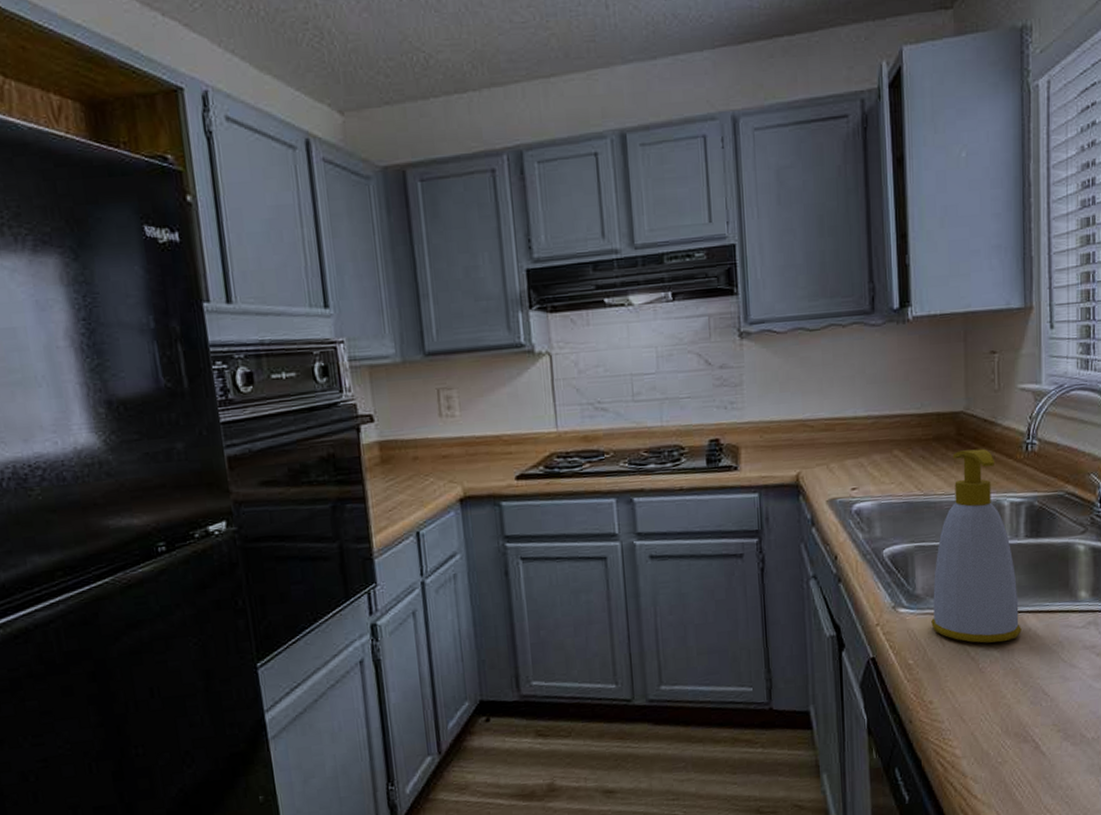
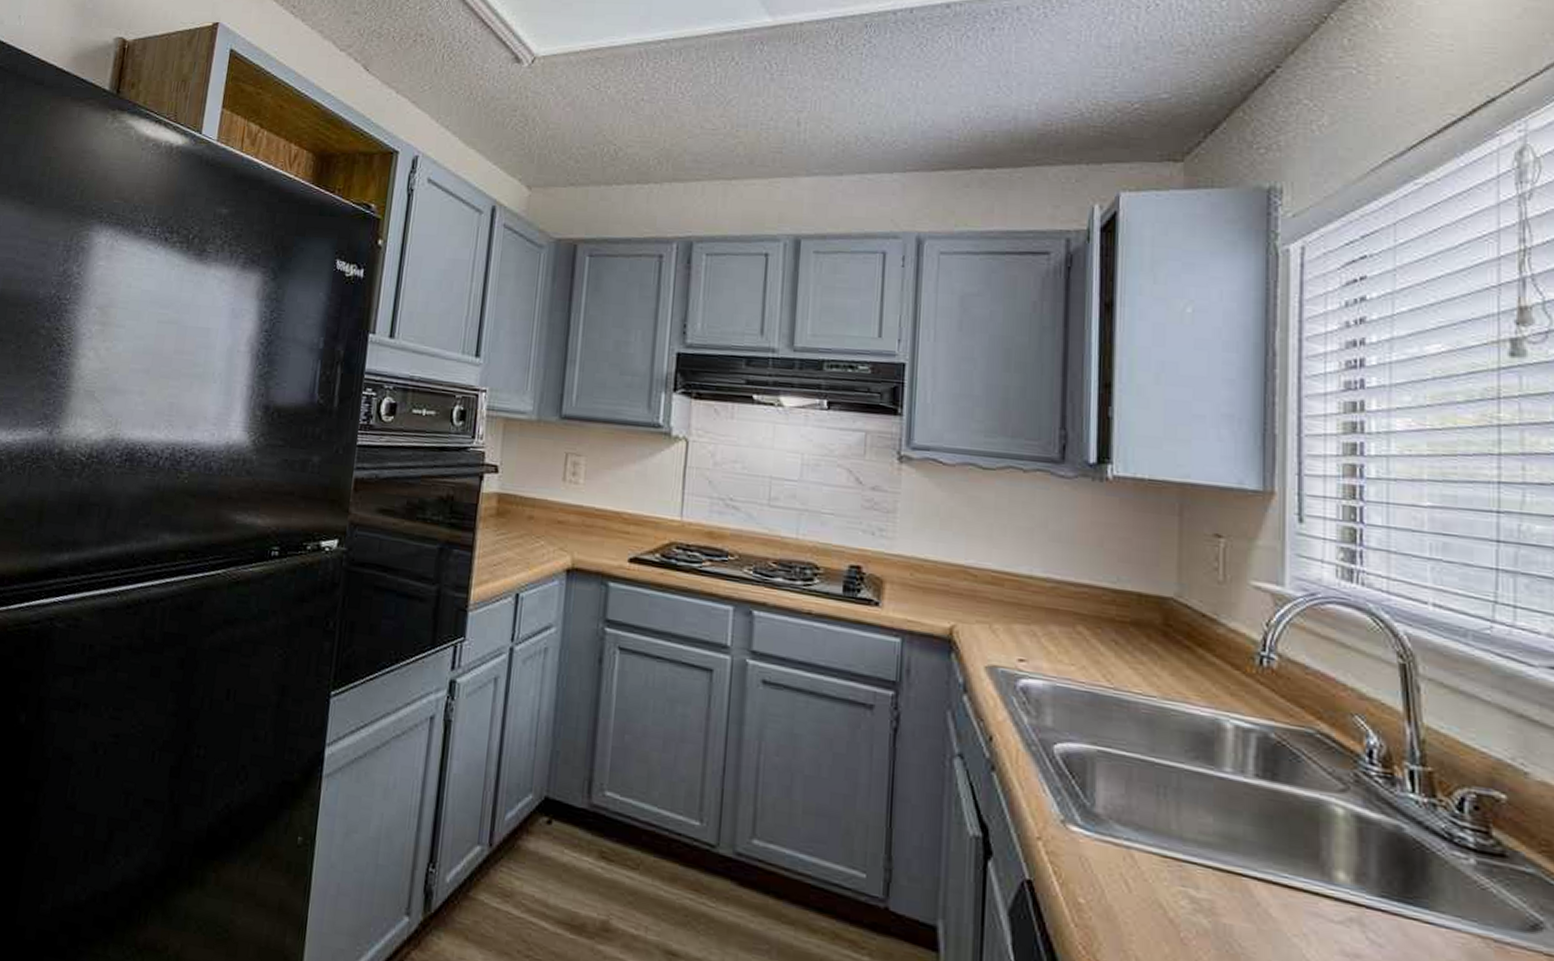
soap bottle: present [931,448,1022,643] -> none [1114,644,1246,911]

